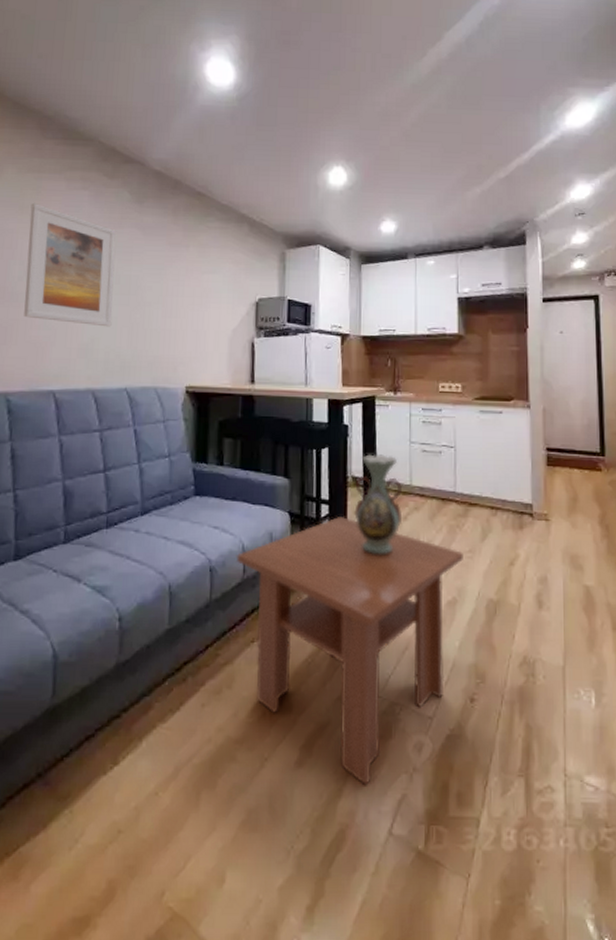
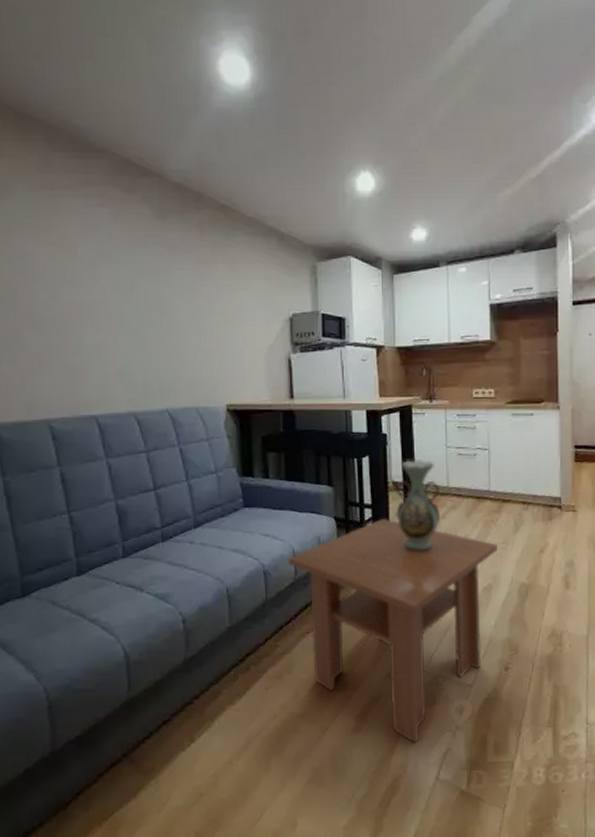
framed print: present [24,203,116,327] -> none [48,224,147,350]

